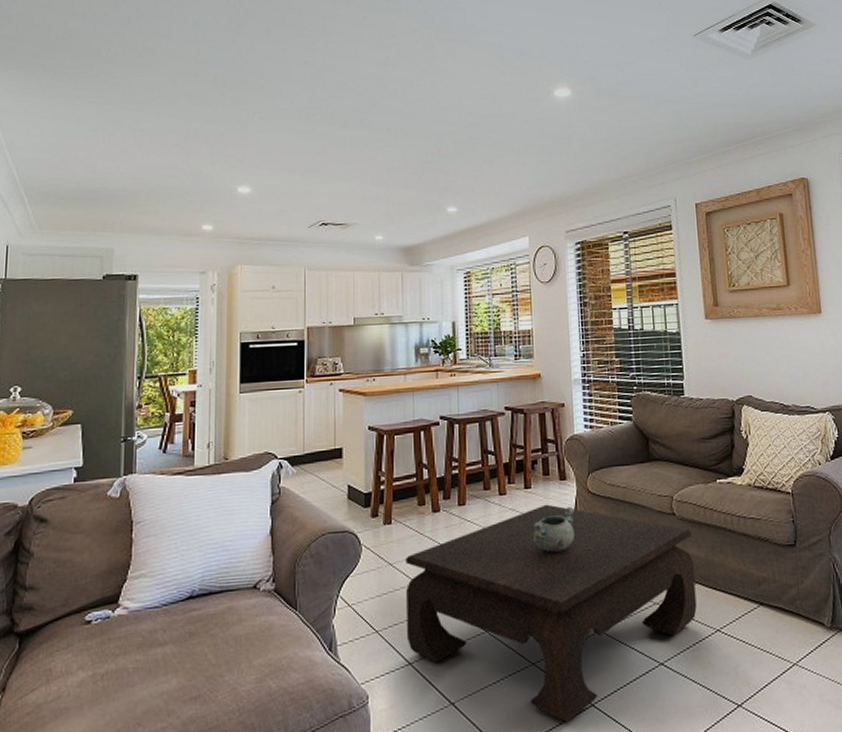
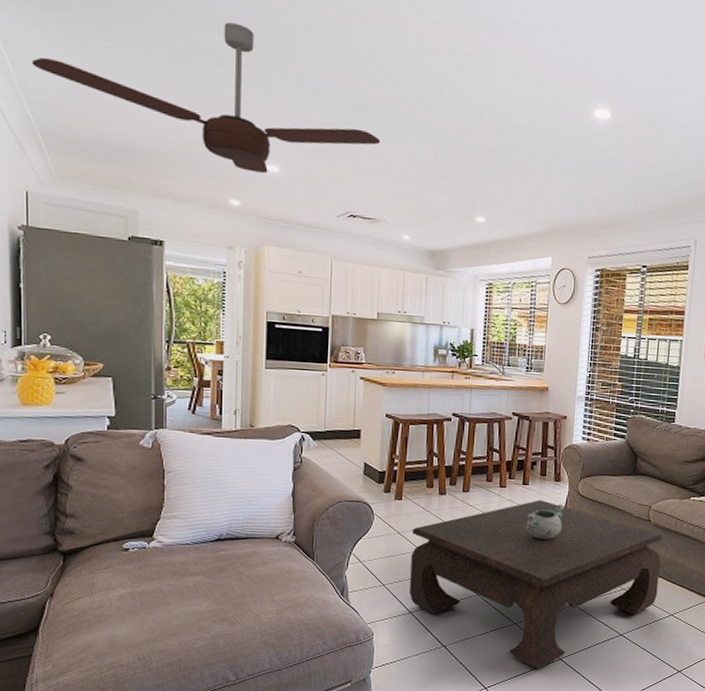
ceiling fan: none [19,64,347,196] -> present [31,22,380,173]

